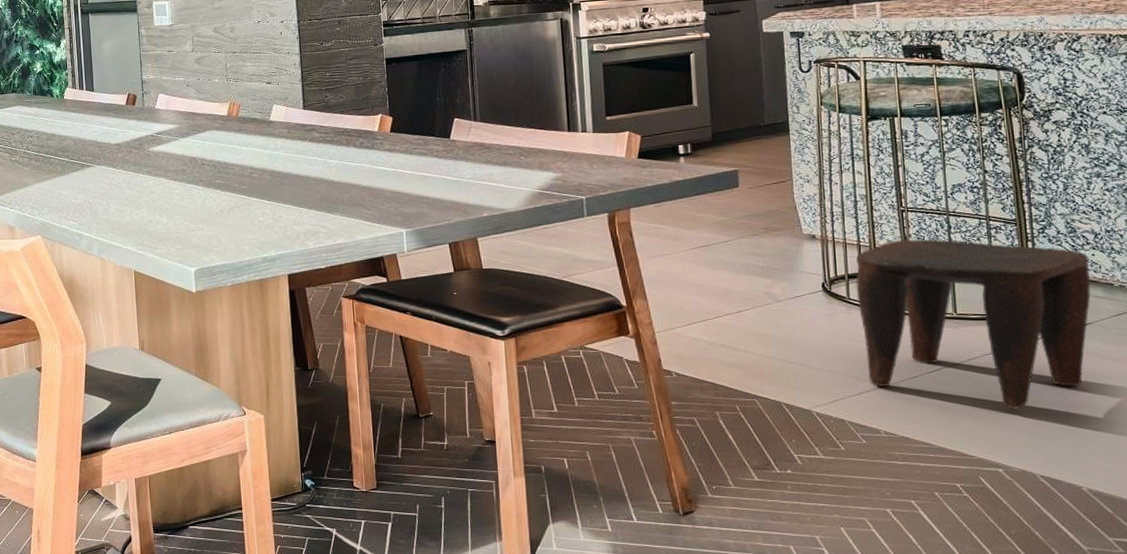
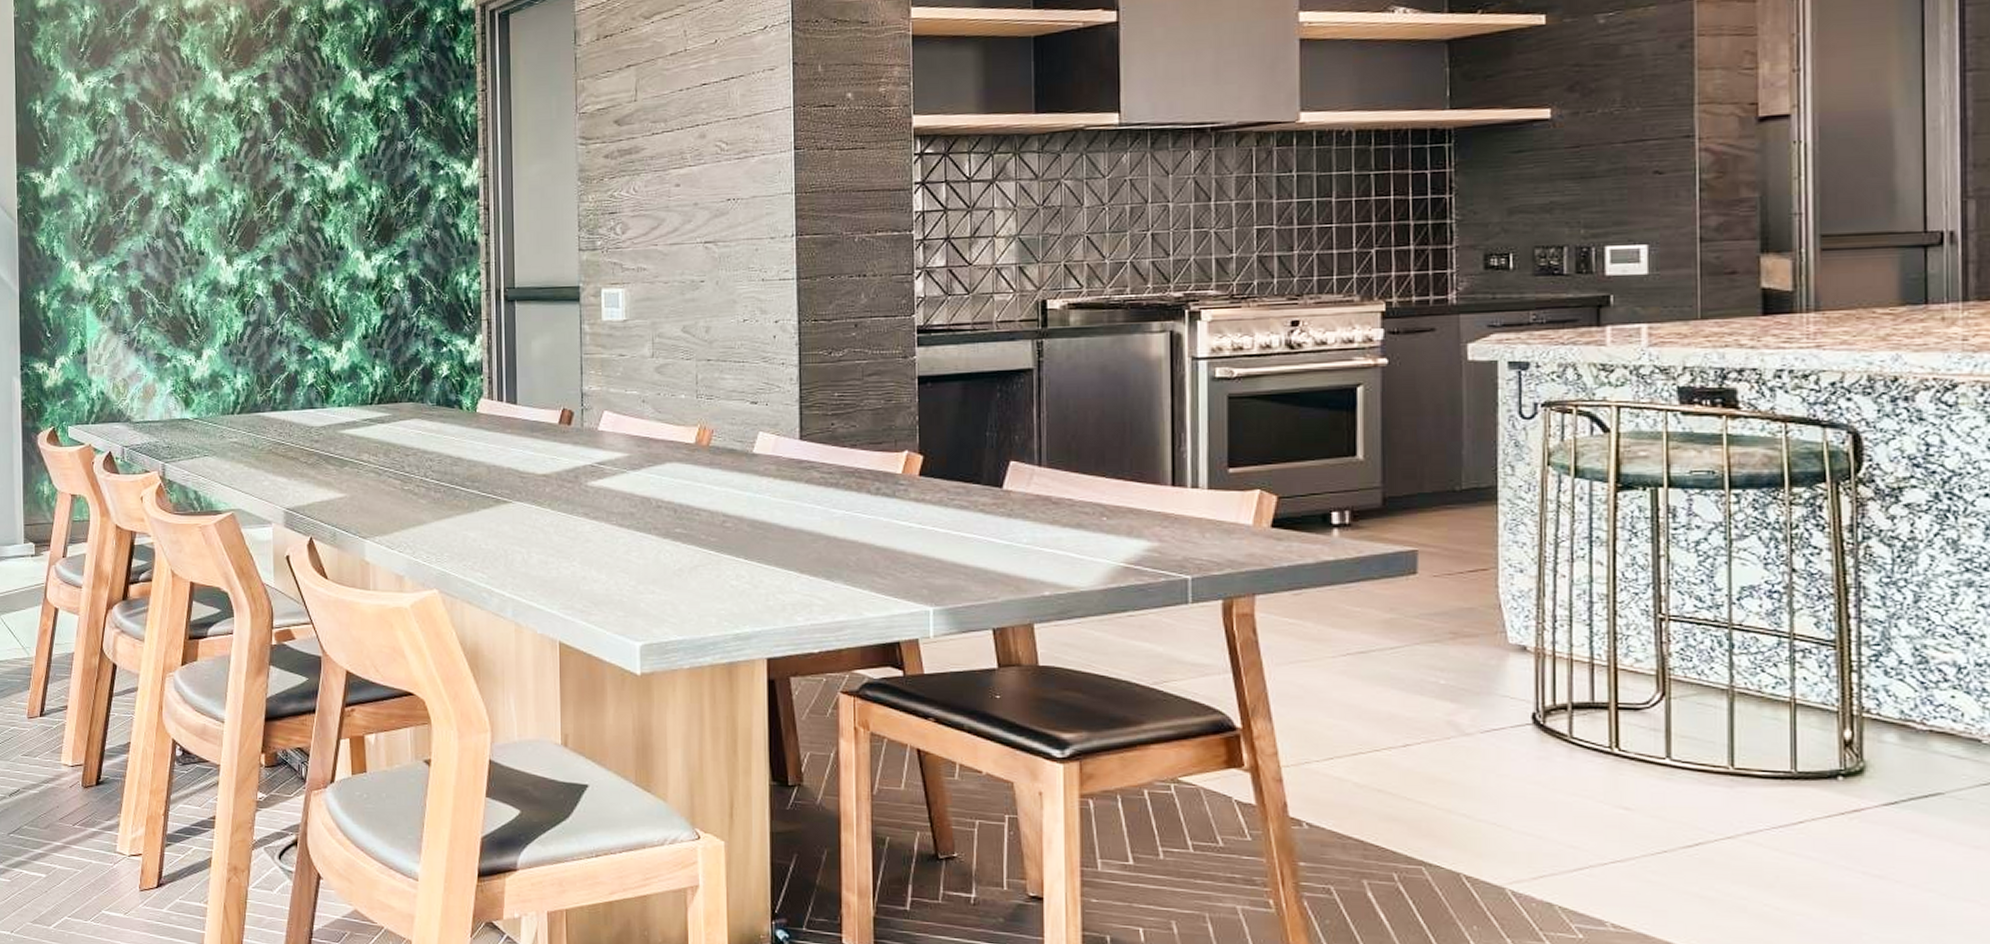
stool: present [856,239,1091,410] -> none [1583,659,1946,907]

